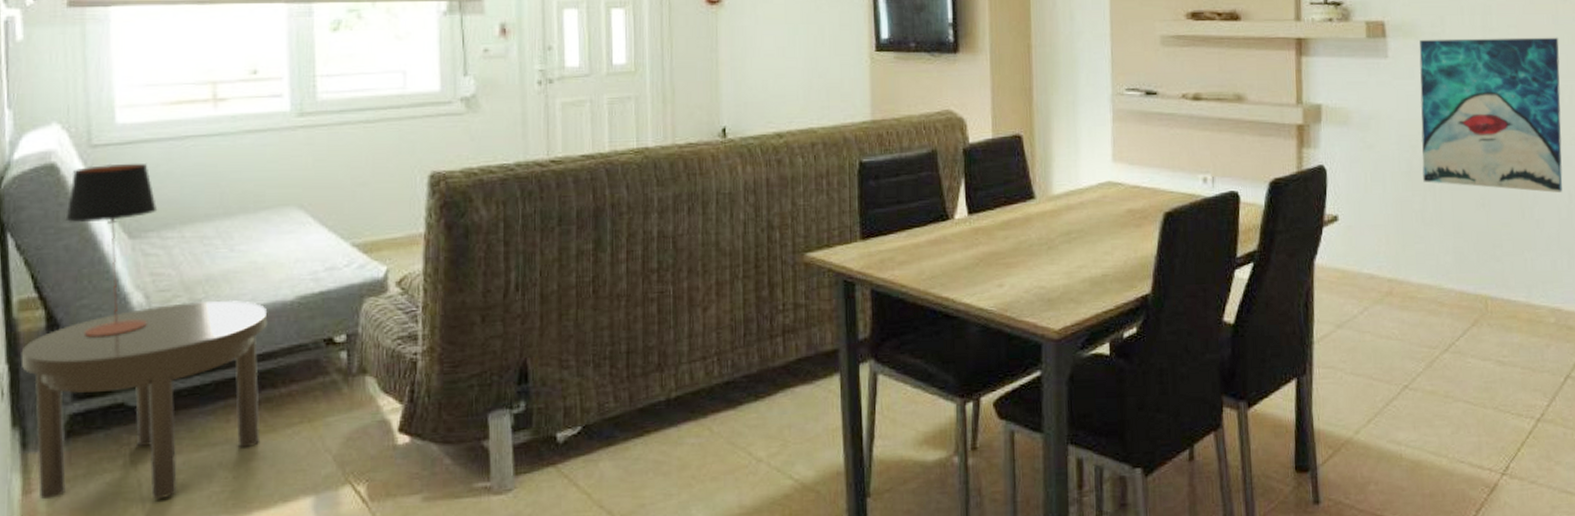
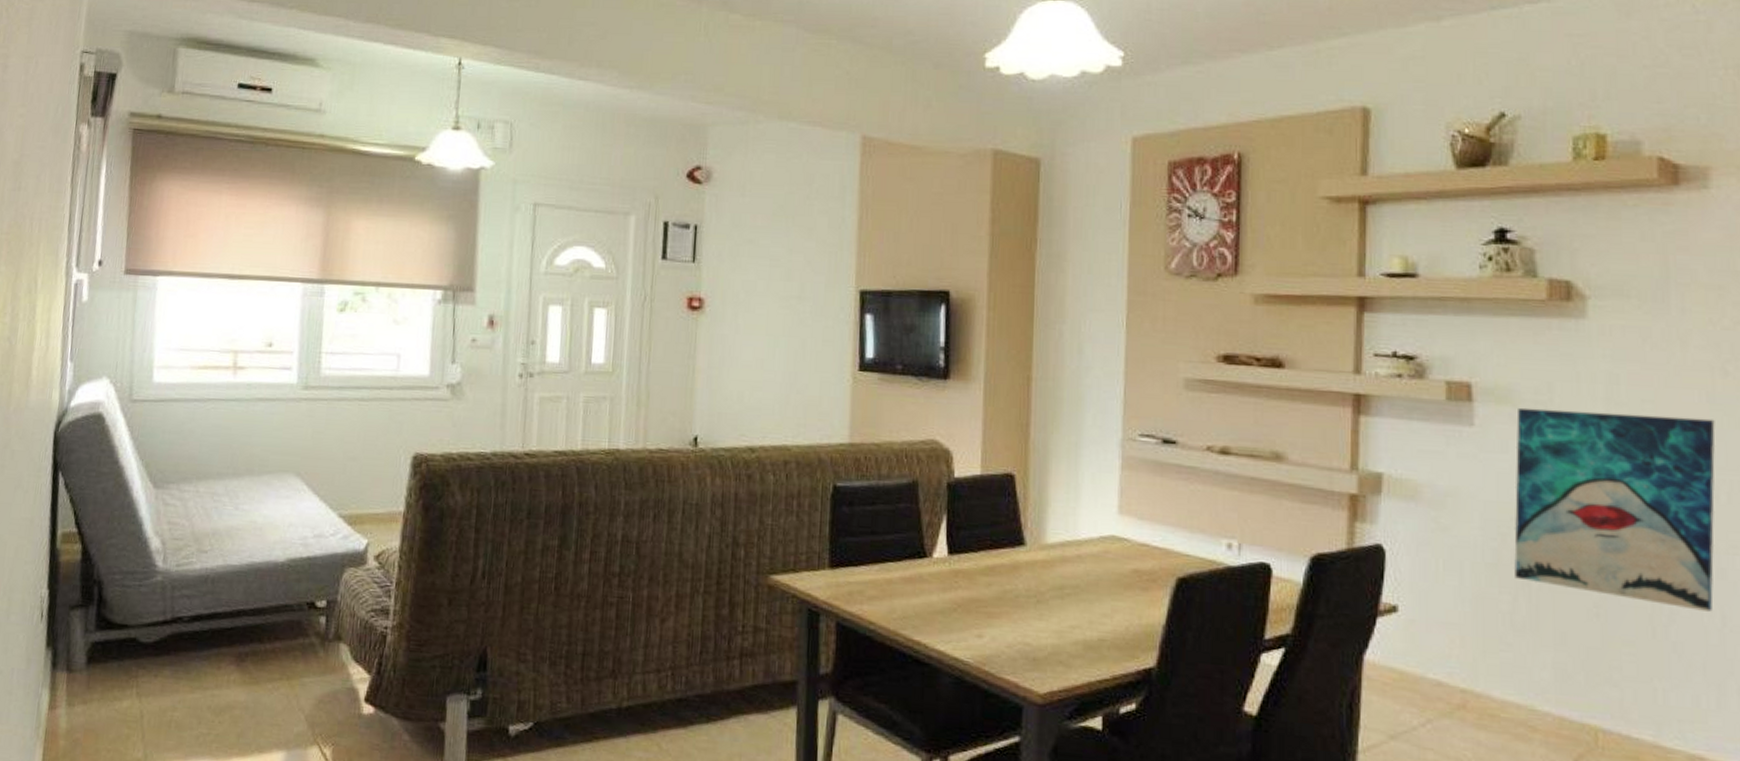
side table: present [21,299,268,500] -> none [59,552,261,733]
table lamp: present [65,163,158,338] -> none [105,418,179,575]

